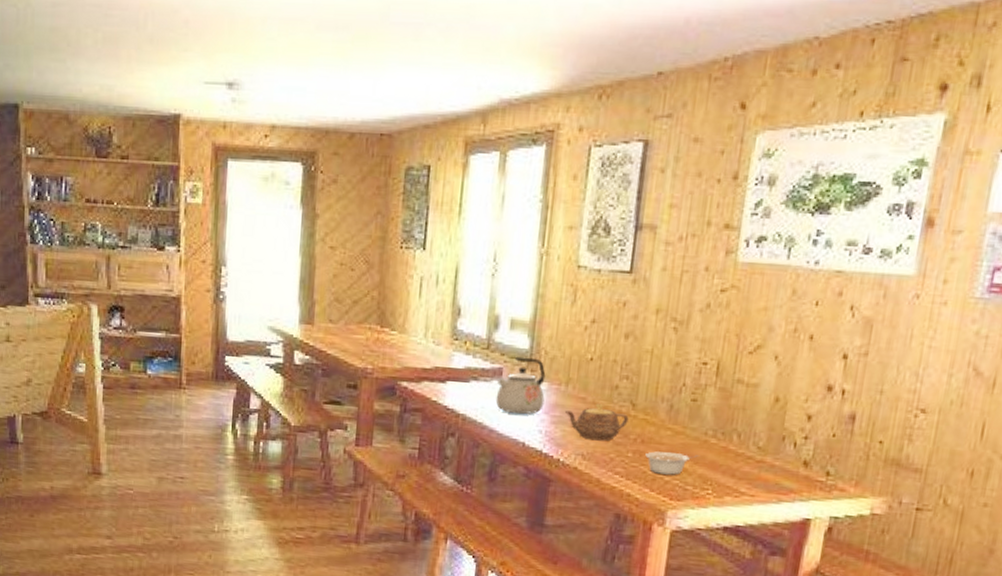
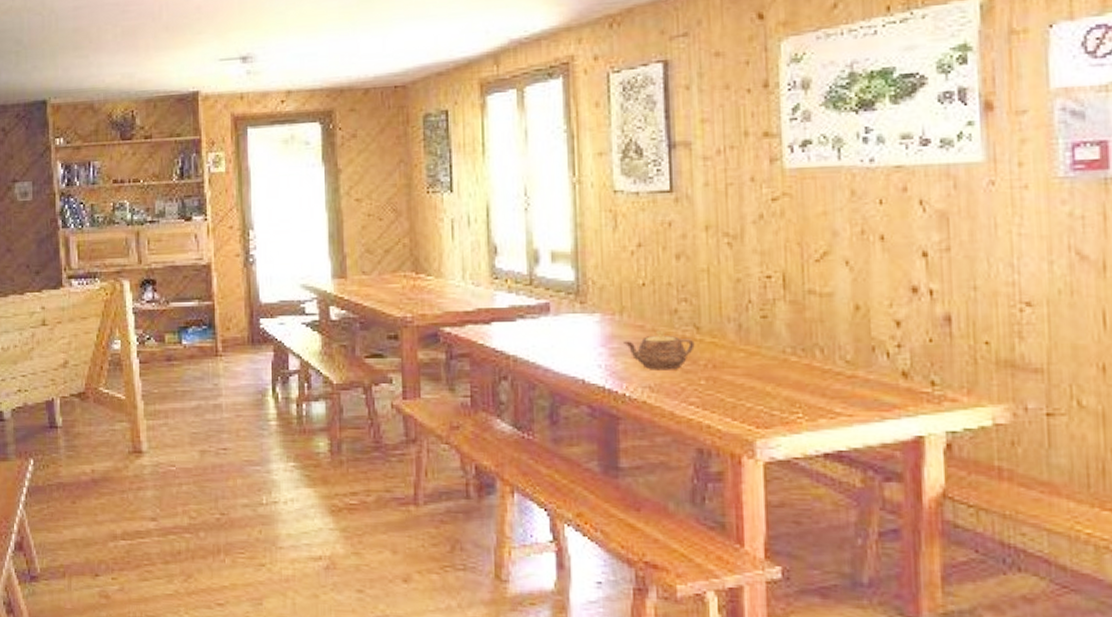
kettle: present [495,356,546,415] -> none [546,289,599,350]
legume: present [645,451,699,475] -> none [720,376,780,400]

